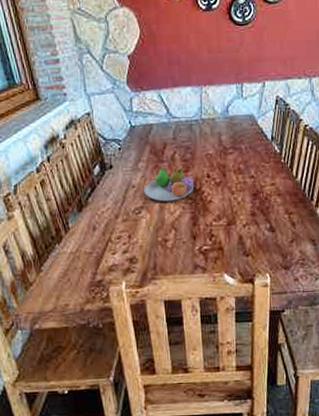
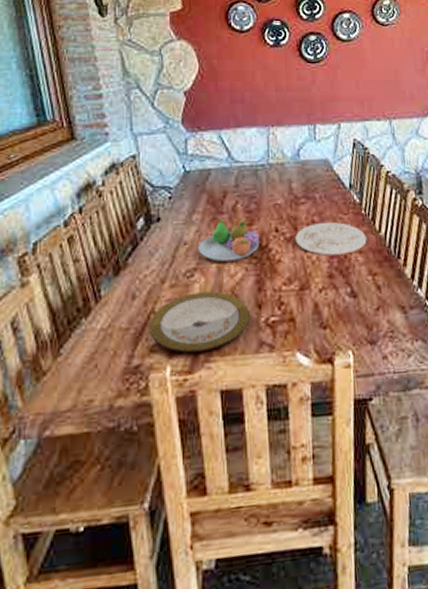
plate: none [108,225,186,272] -> present [150,291,250,353]
plate: none [224,169,285,197] -> present [295,221,367,256]

